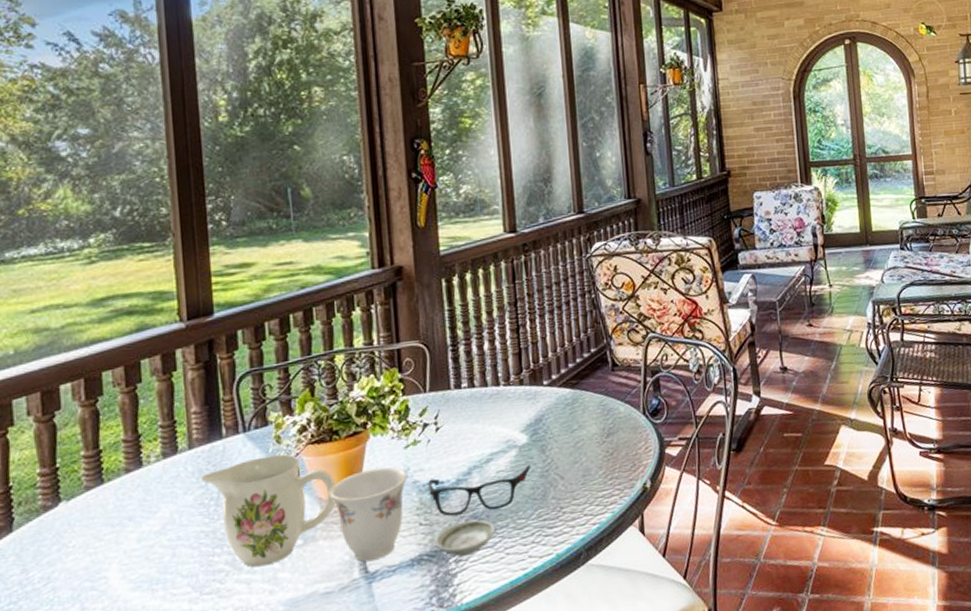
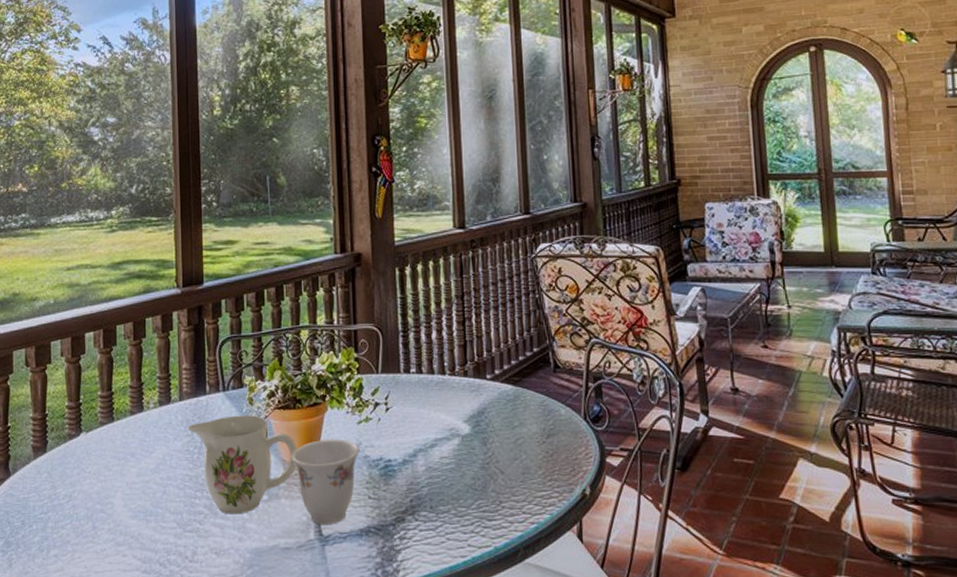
sunglasses: present [428,465,530,517] -> none [377,455,472,494]
saucer: present [434,519,496,557] -> none [381,501,438,534]

